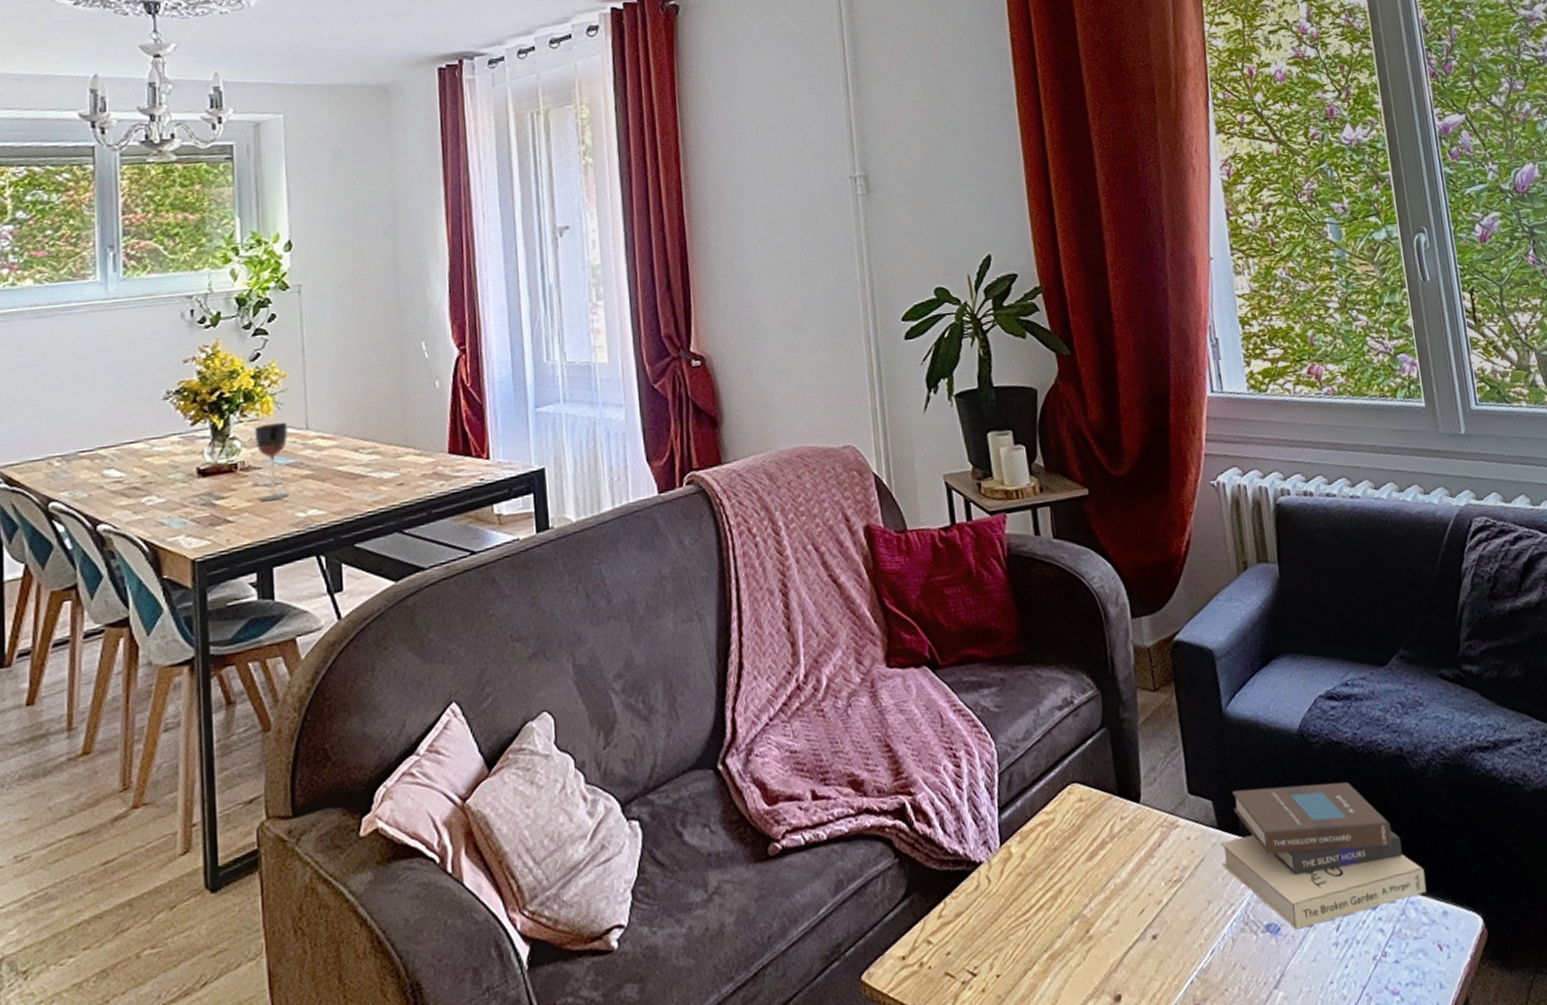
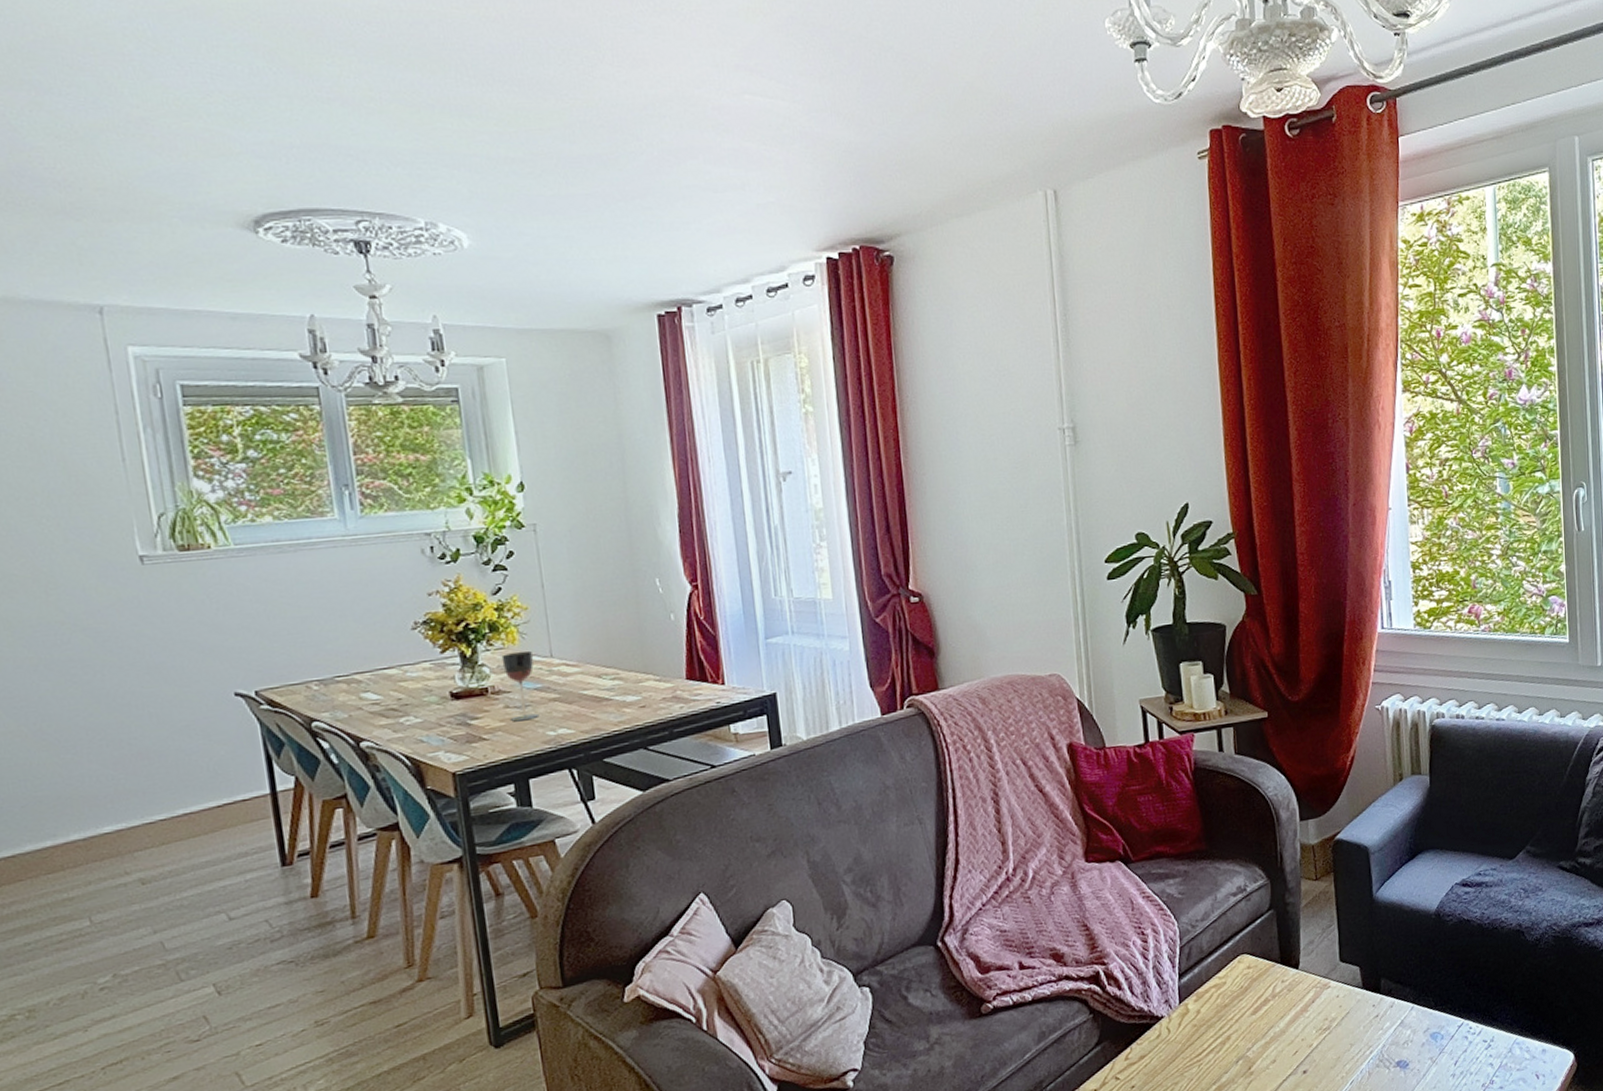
books: present [1220,782,1426,930] -> none [1364,951,1531,1065]

